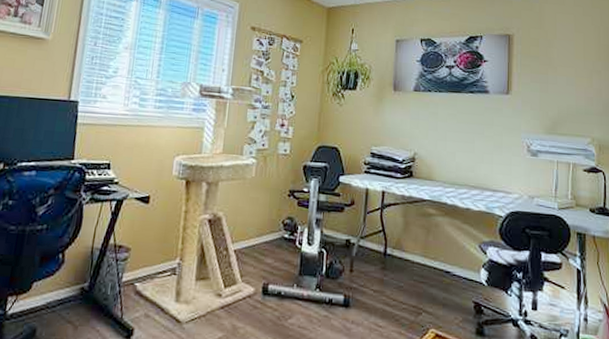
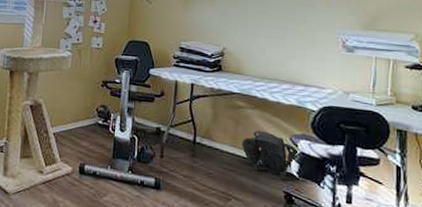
backpack: none [432,239,489,290] -> present [241,130,300,181]

